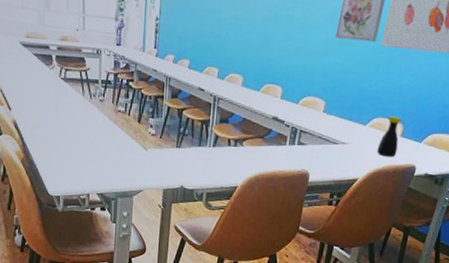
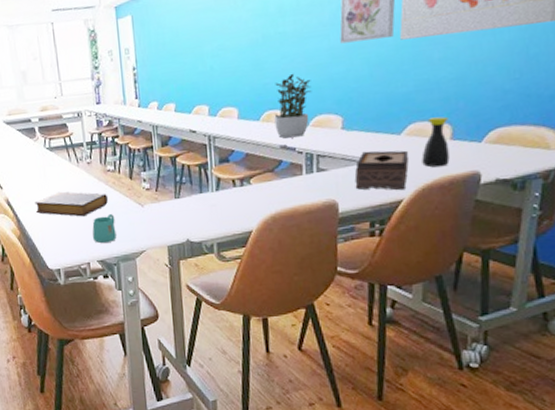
book: none [42,122,115,150] -> present [34,191,108,217]
mug: none [96,152,119,178] -> present [92,214,116,243]
potted plant: none [271,55,307,112] -> present [274,73,312,138]
tissue box: none [324,134,369,172] -> present [354,150,409,191]

